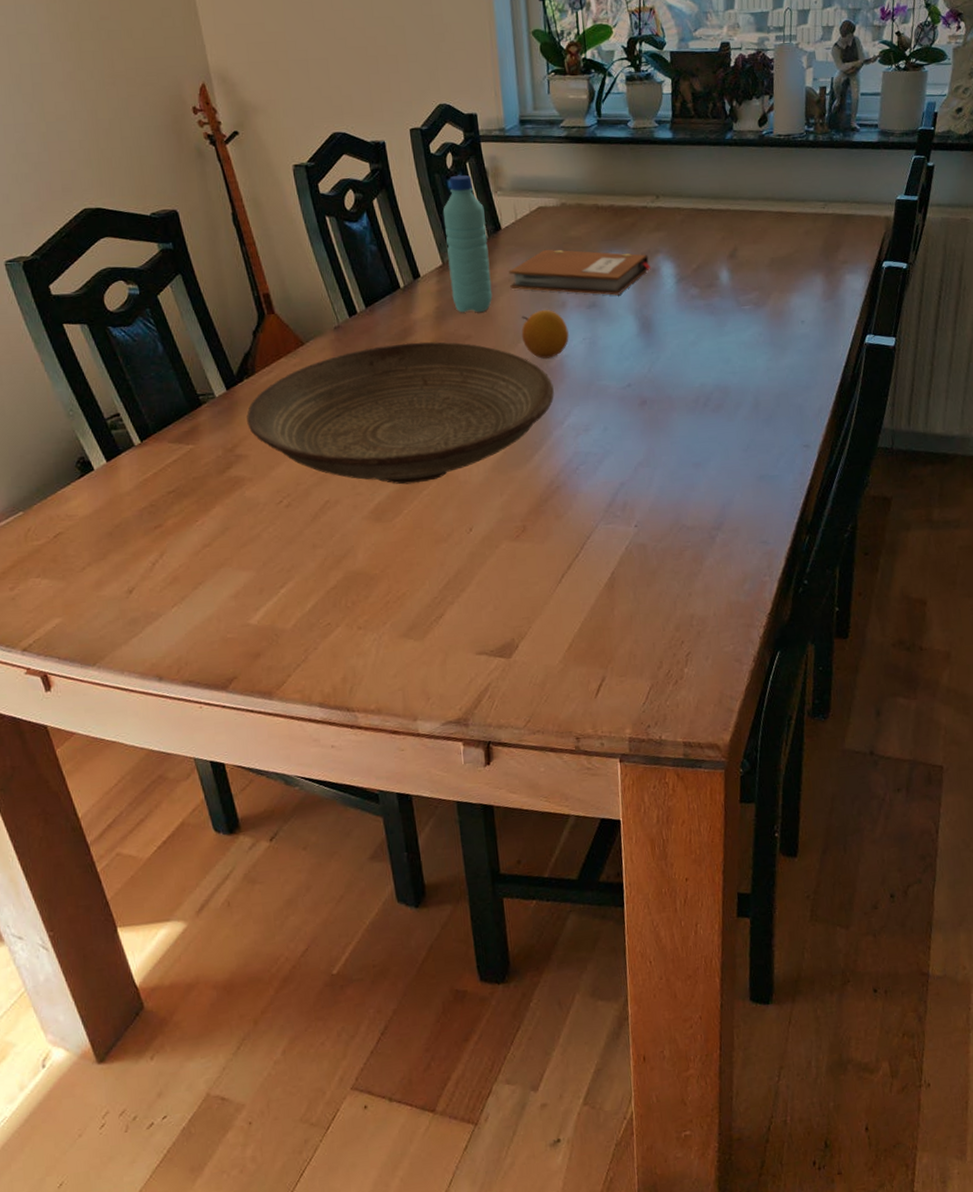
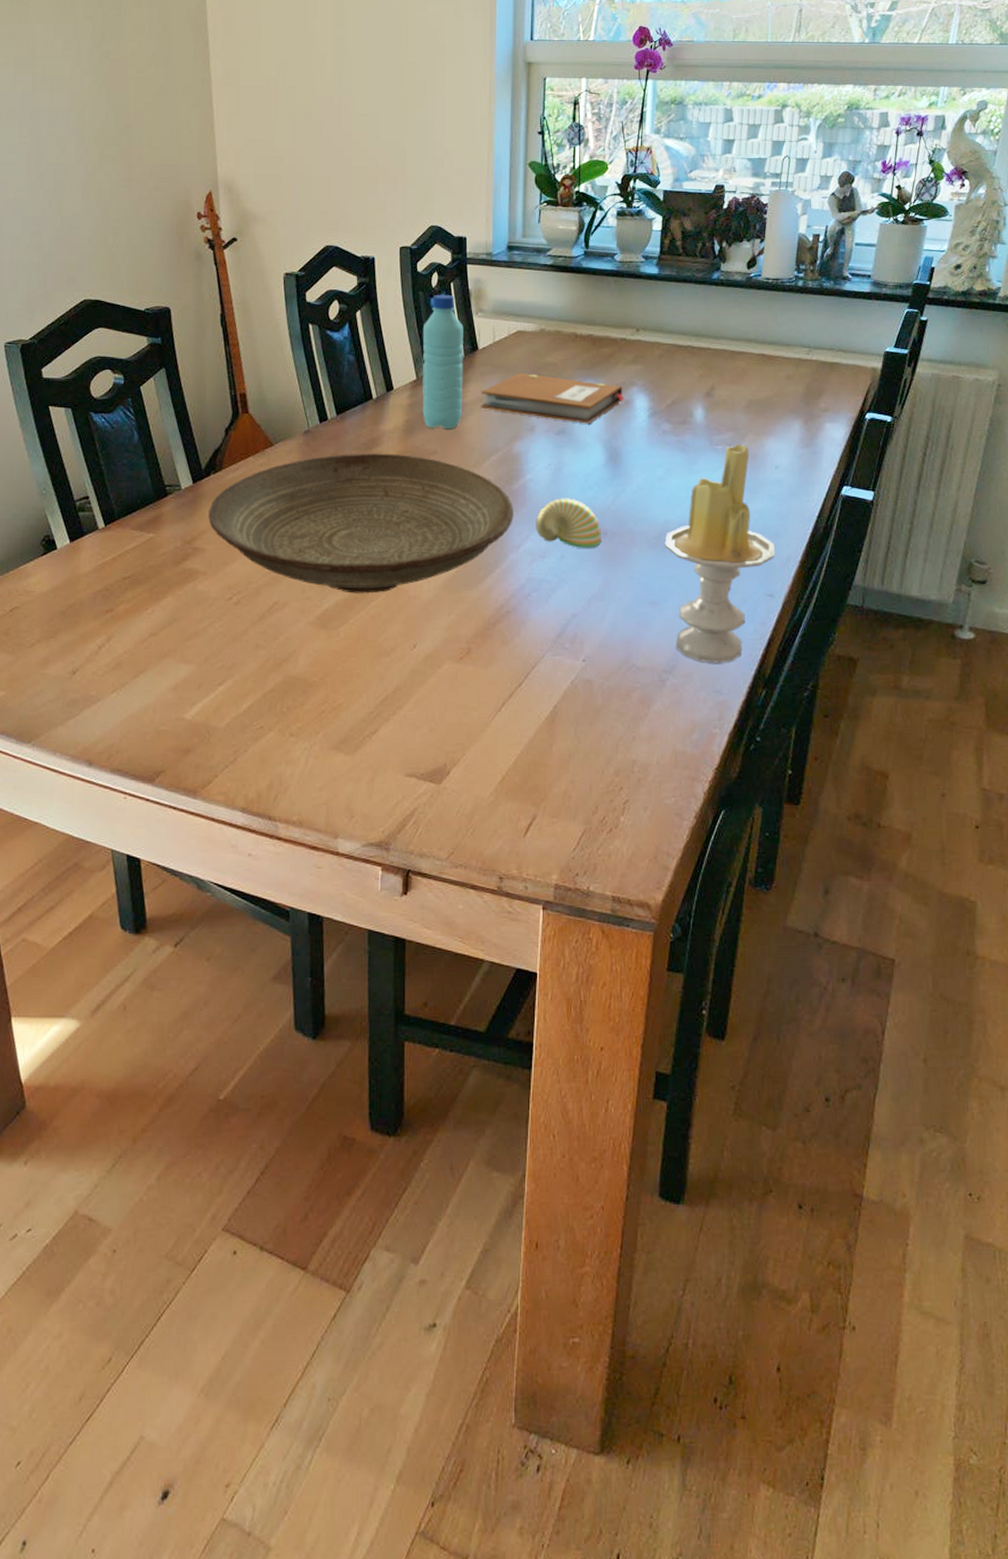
fruit: present [521,310,569,359] -> none [487,433,535,481]
decorative egg: none [576,370,642,418] -> present [536,498,601,548]
candle: none [702,302,808,516] -> present [664,444,776,664]

